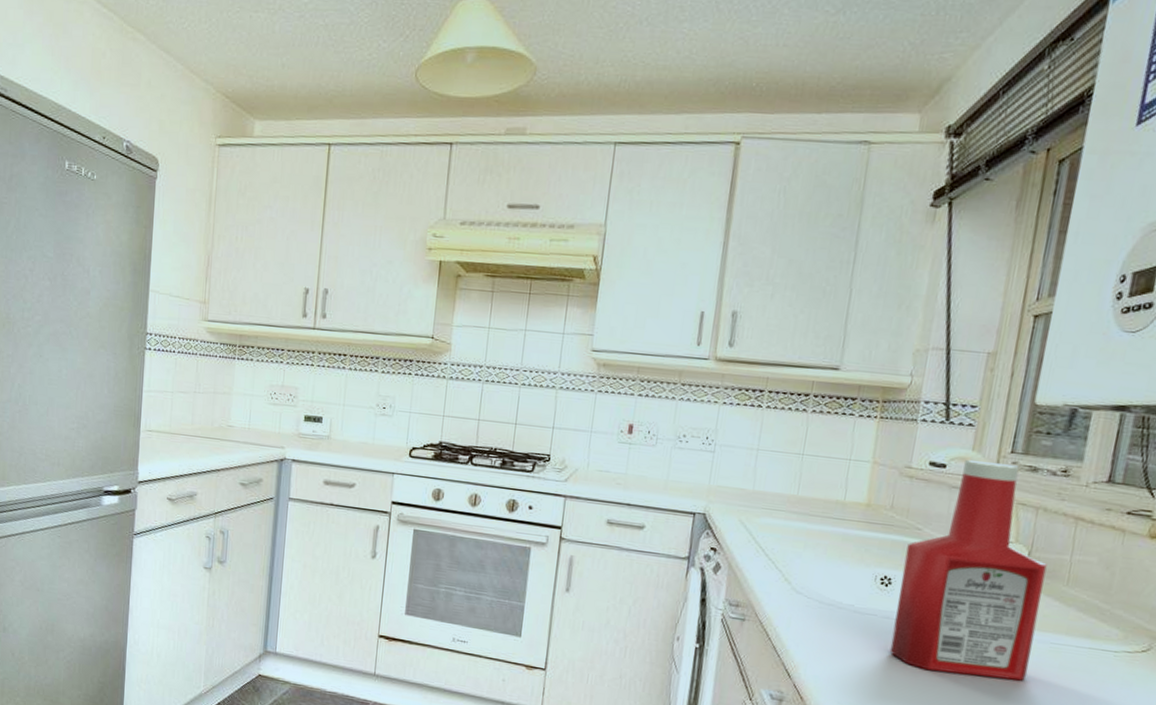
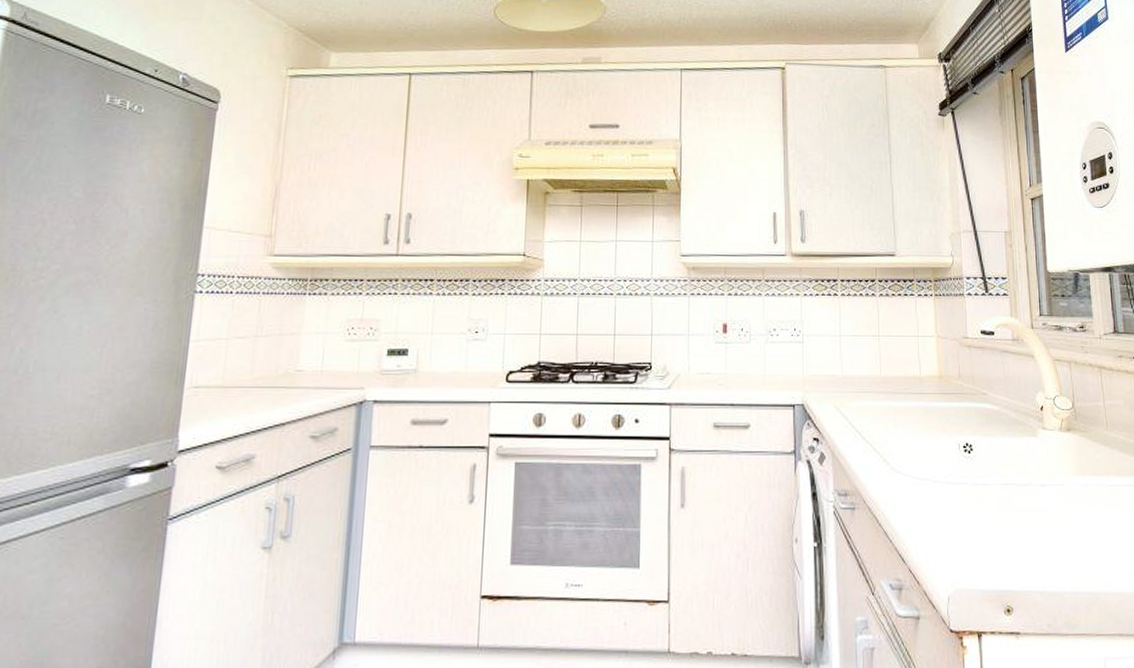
ketchup bottle: present [889,459,1047,681] -> none [979,325,1097,532]

